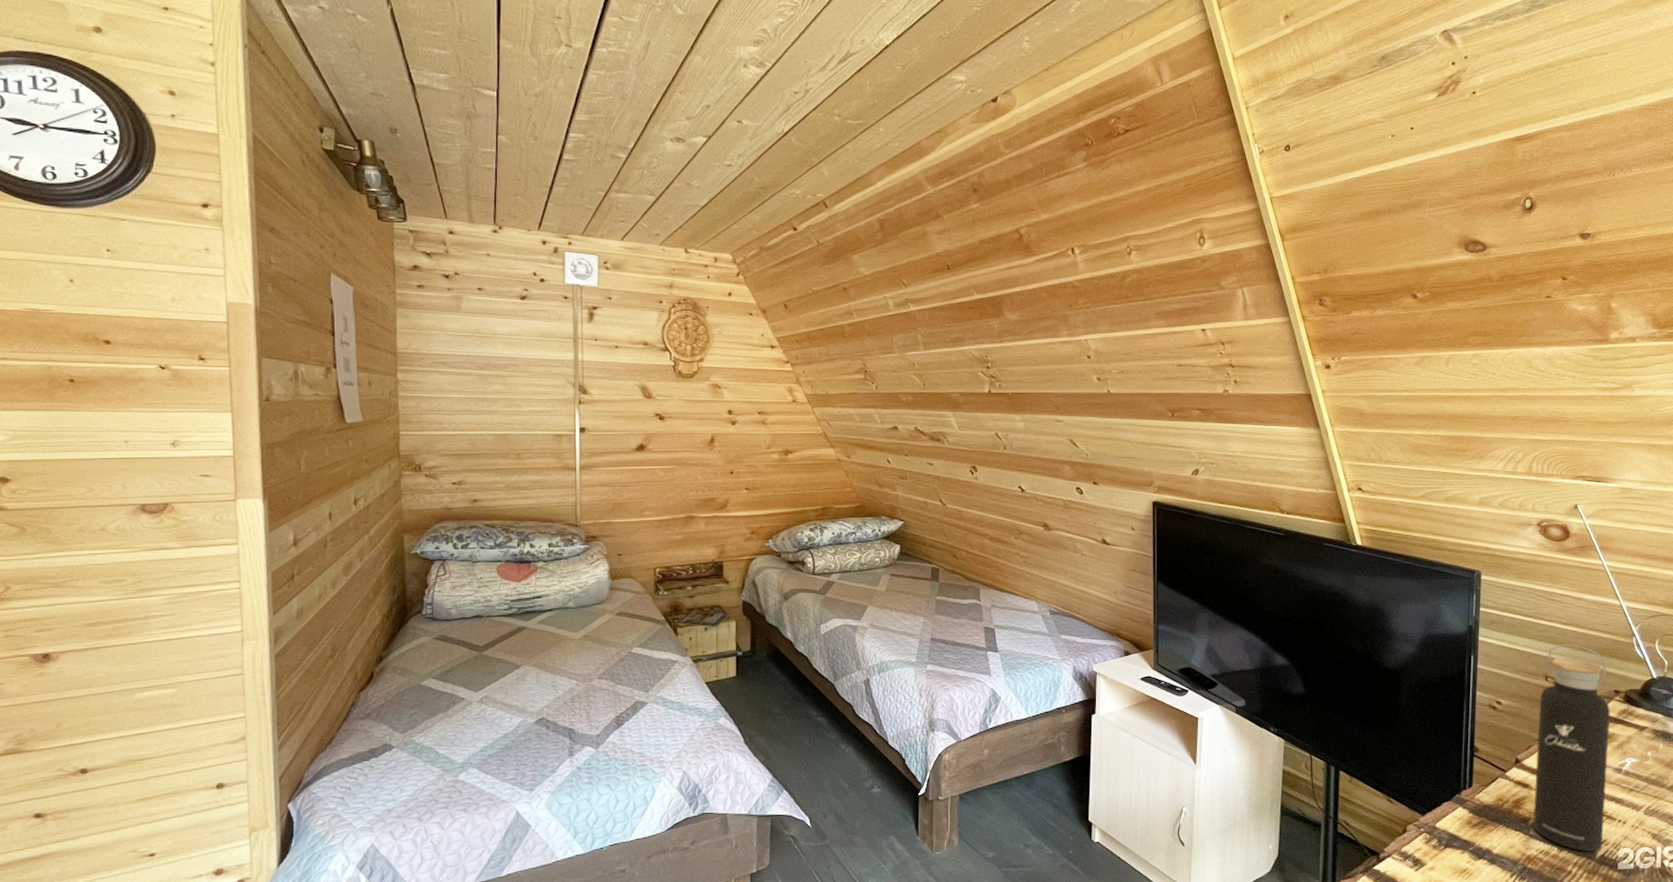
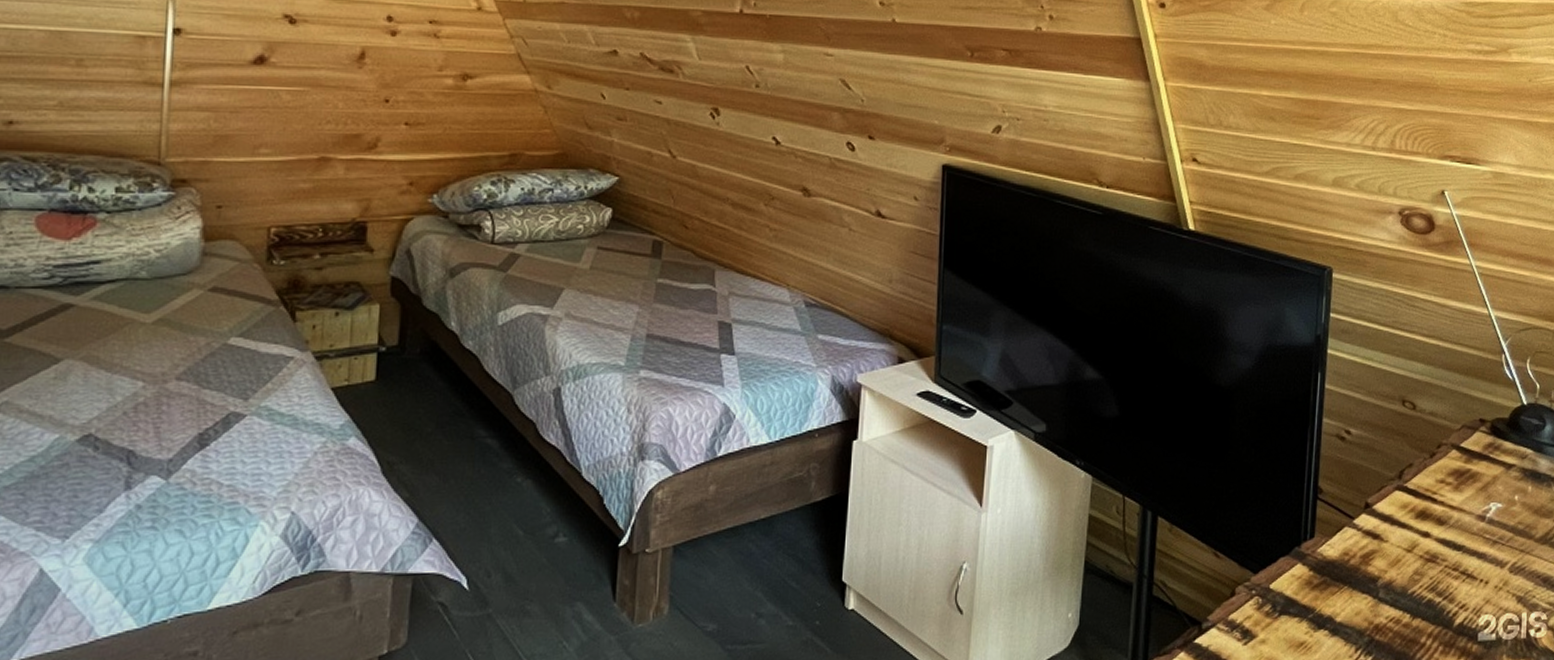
water bottle: present [1533,644,1610,852] -> none [1382,362,1474,619]

